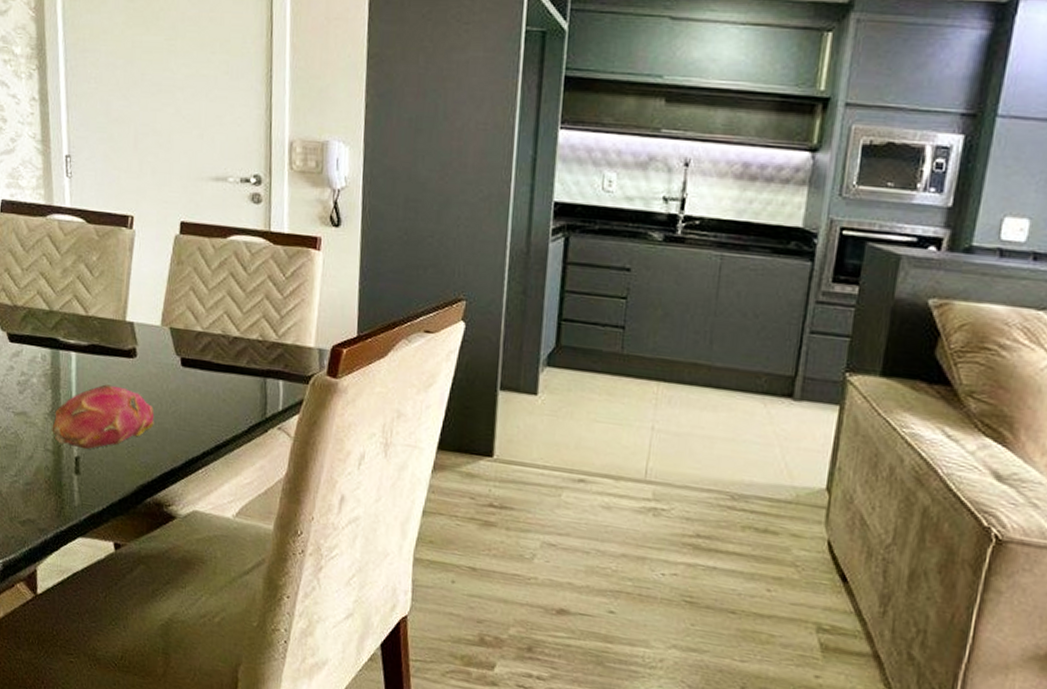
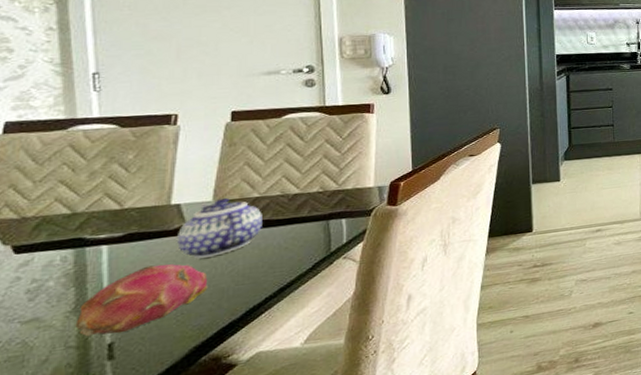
teapot: none [129,324,204,391] -> present [176,197,262,259]

